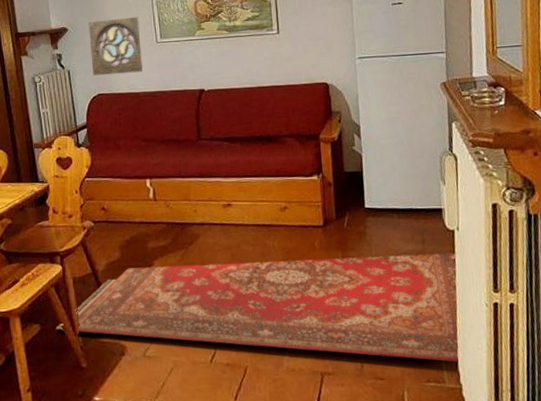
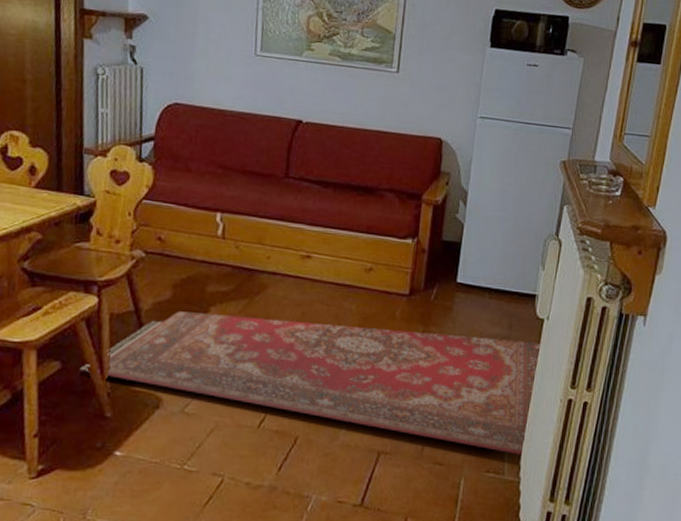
wall ornament: present [89,17,142,76] -> none [171,13,238,86]

